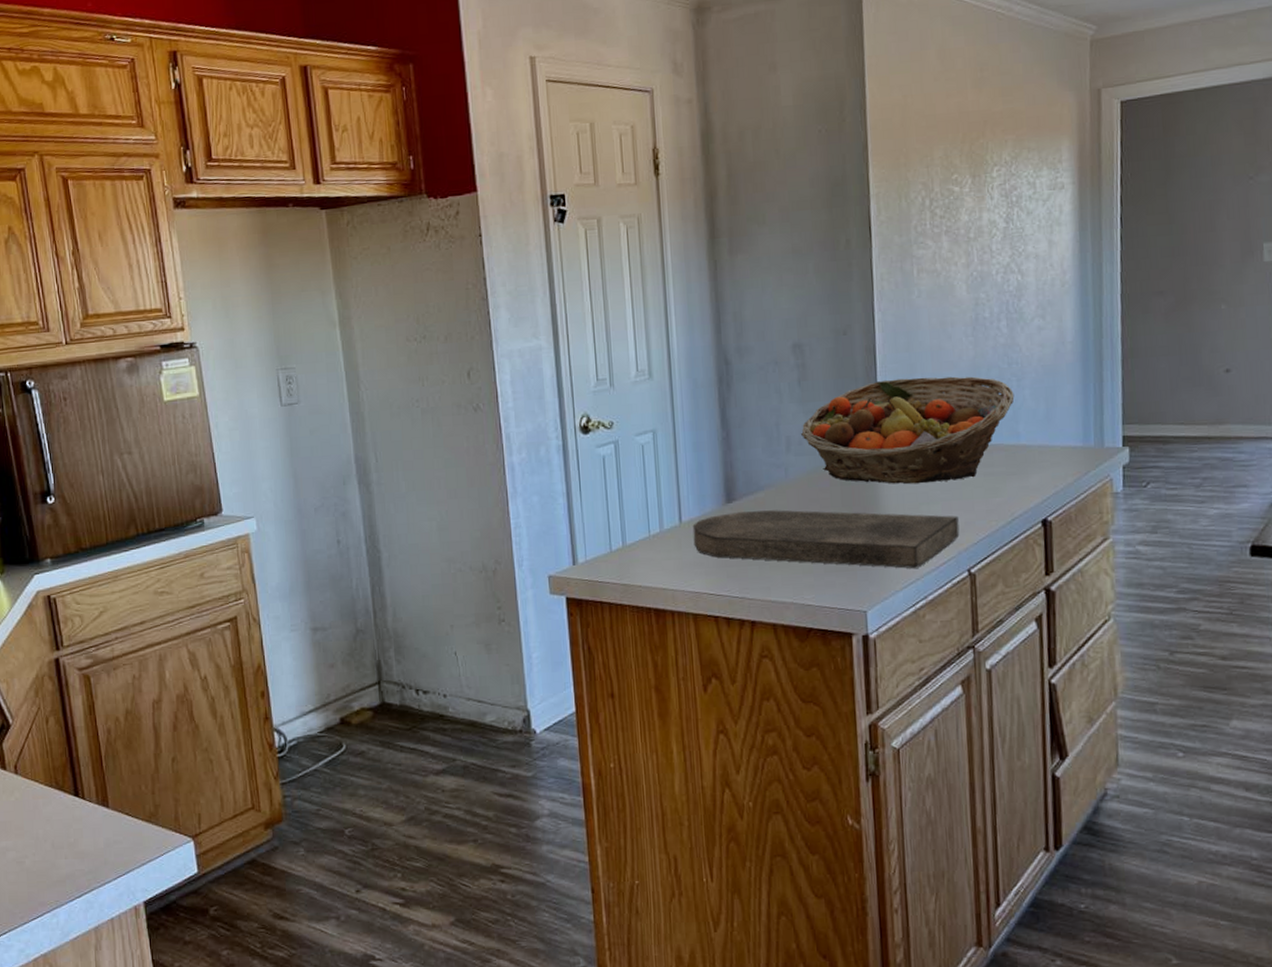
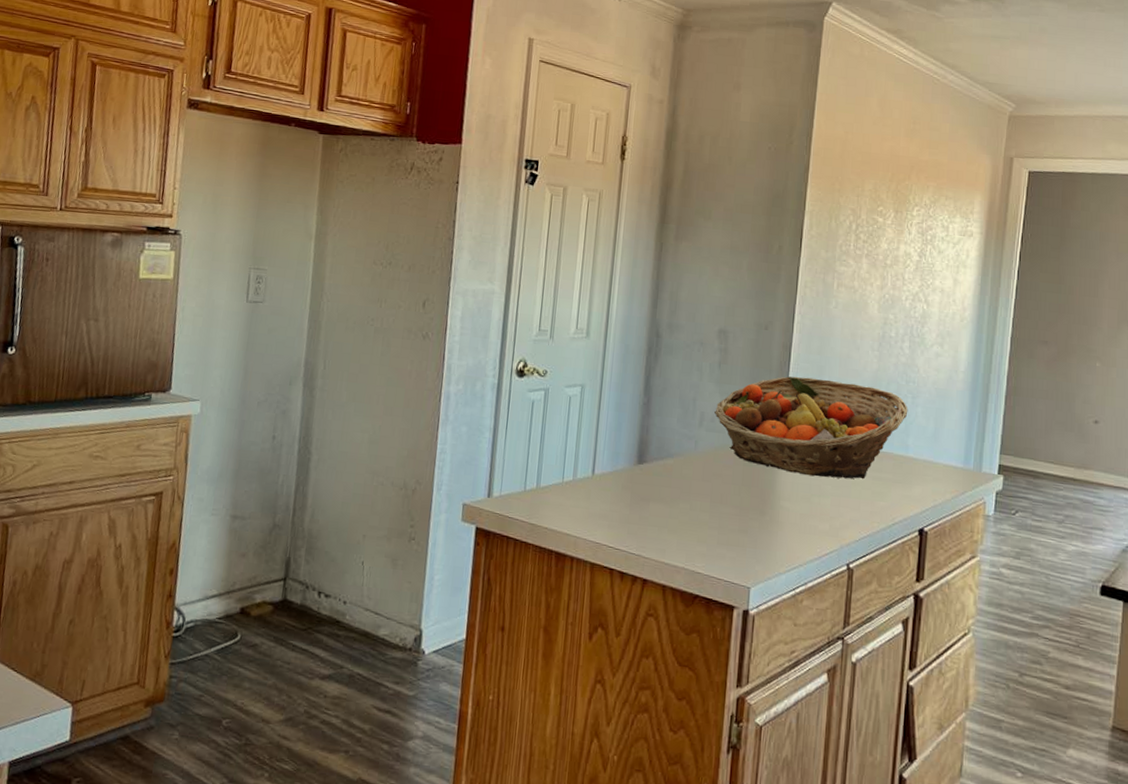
cutting board: present [692,510,960,569] -> none [602,473,845,556]

